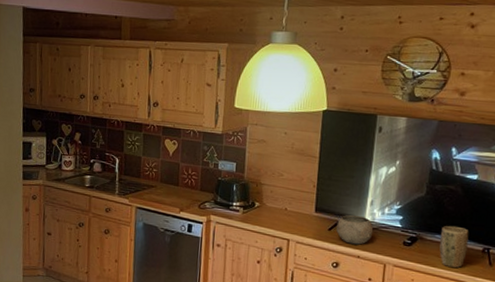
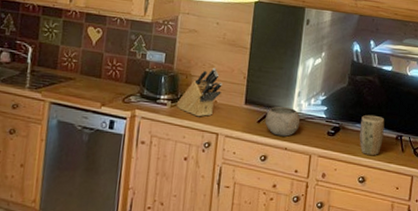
knife block: none [248,177,292,223] -> present [176,68,222,117]

